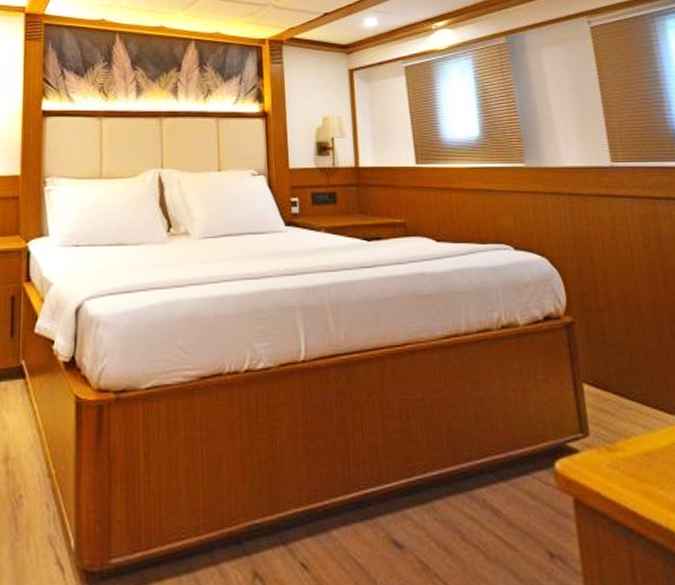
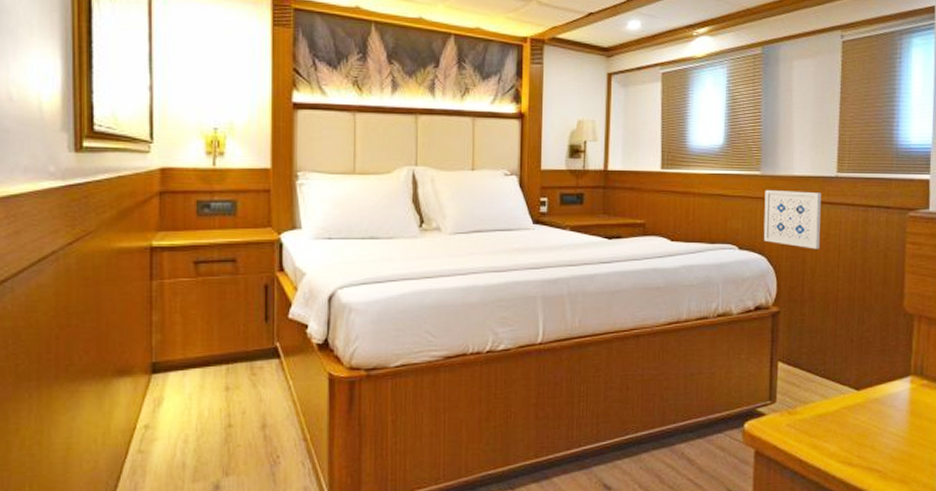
wall art: none [533,182,608,248] -> present [763,189,821,249]

